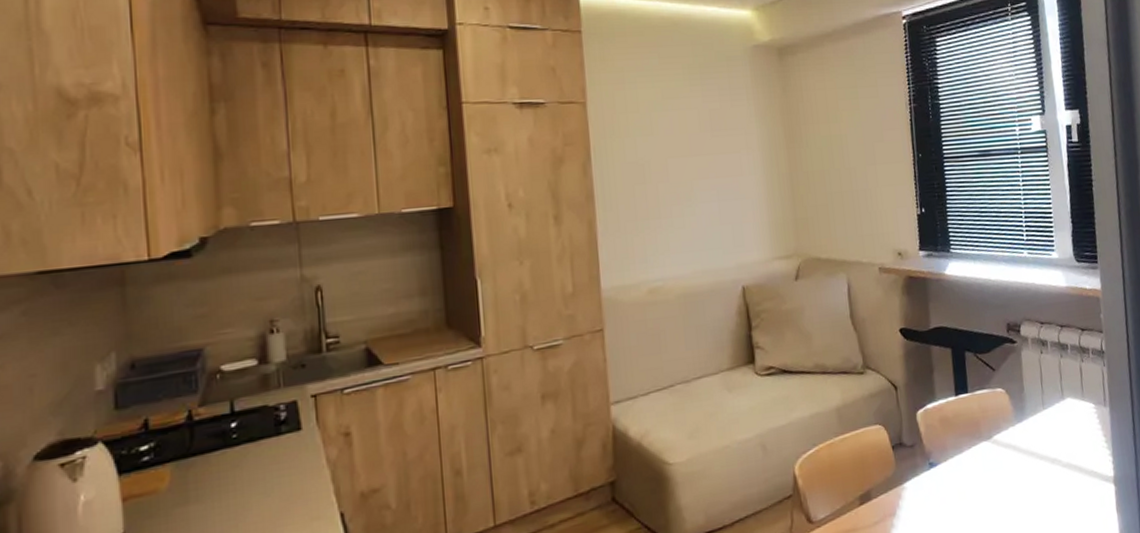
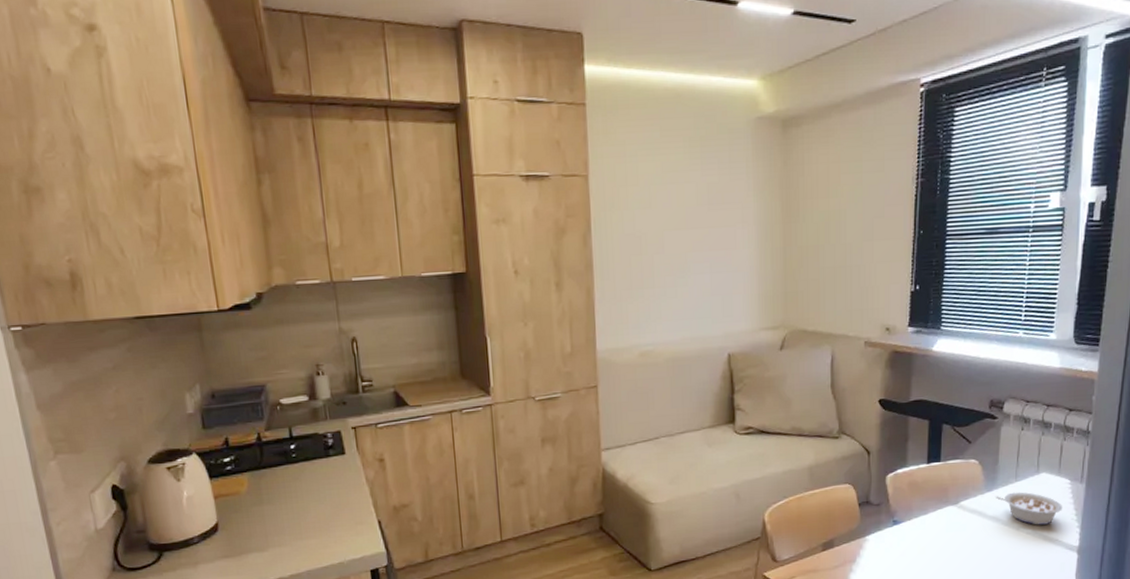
legume: none [1026,420,1093,457] -> present [994,492,1063,525]

